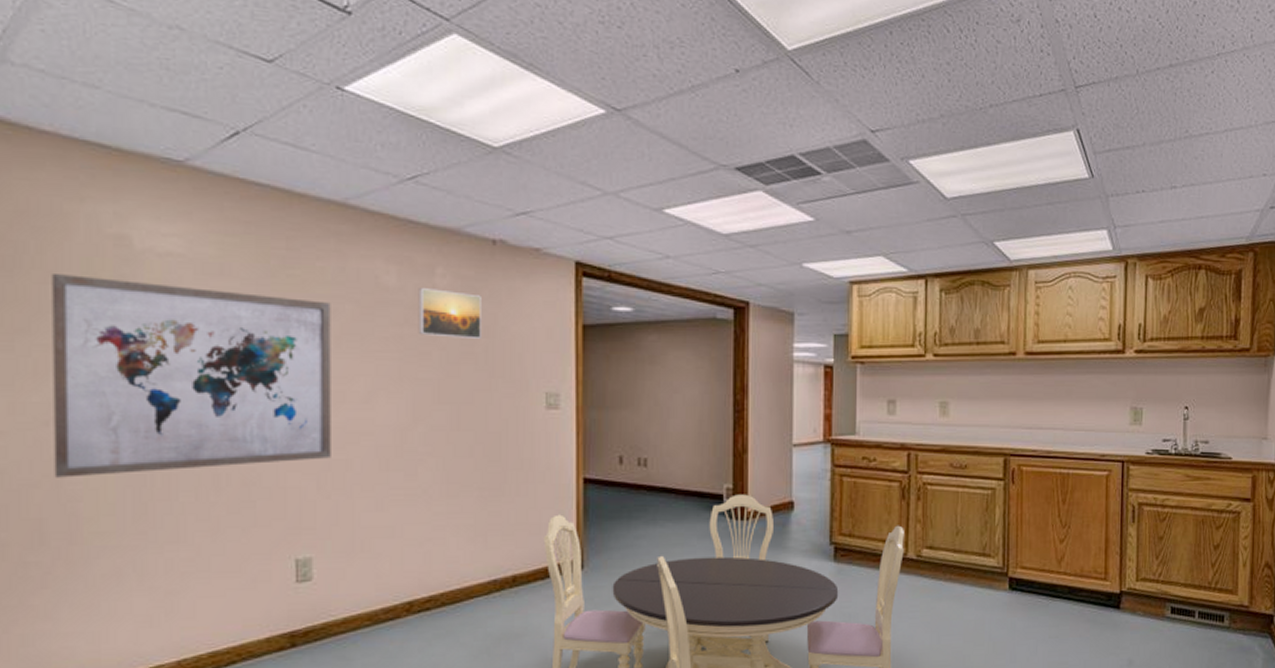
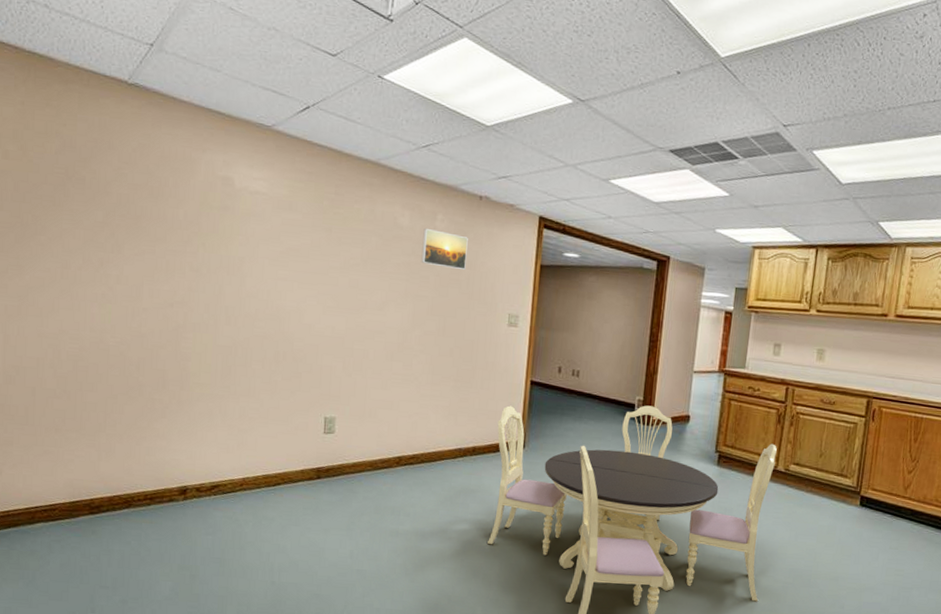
wall art: present [52,274,331,478] -> none [174,202,362,348]

